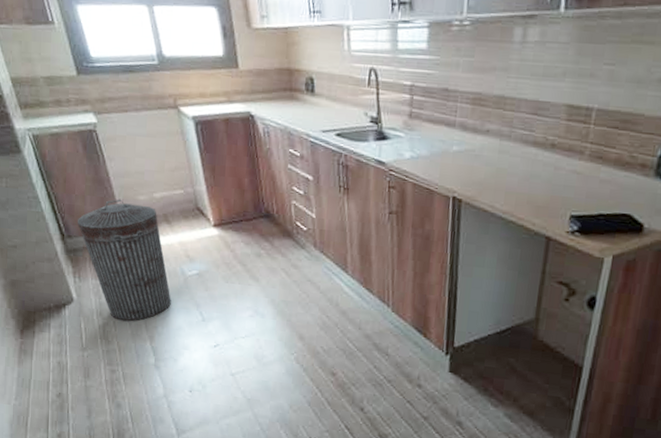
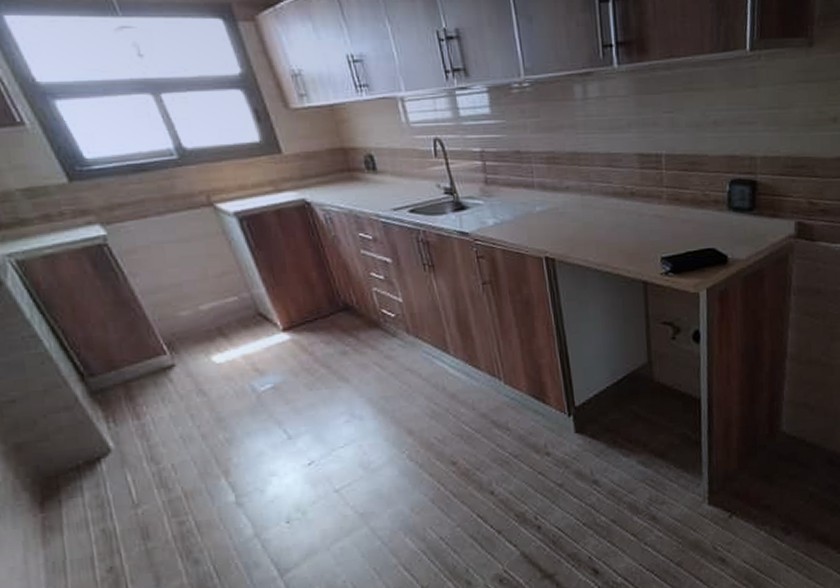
trash can: present [78,199,171,321] -> none [100,319,245,461]

